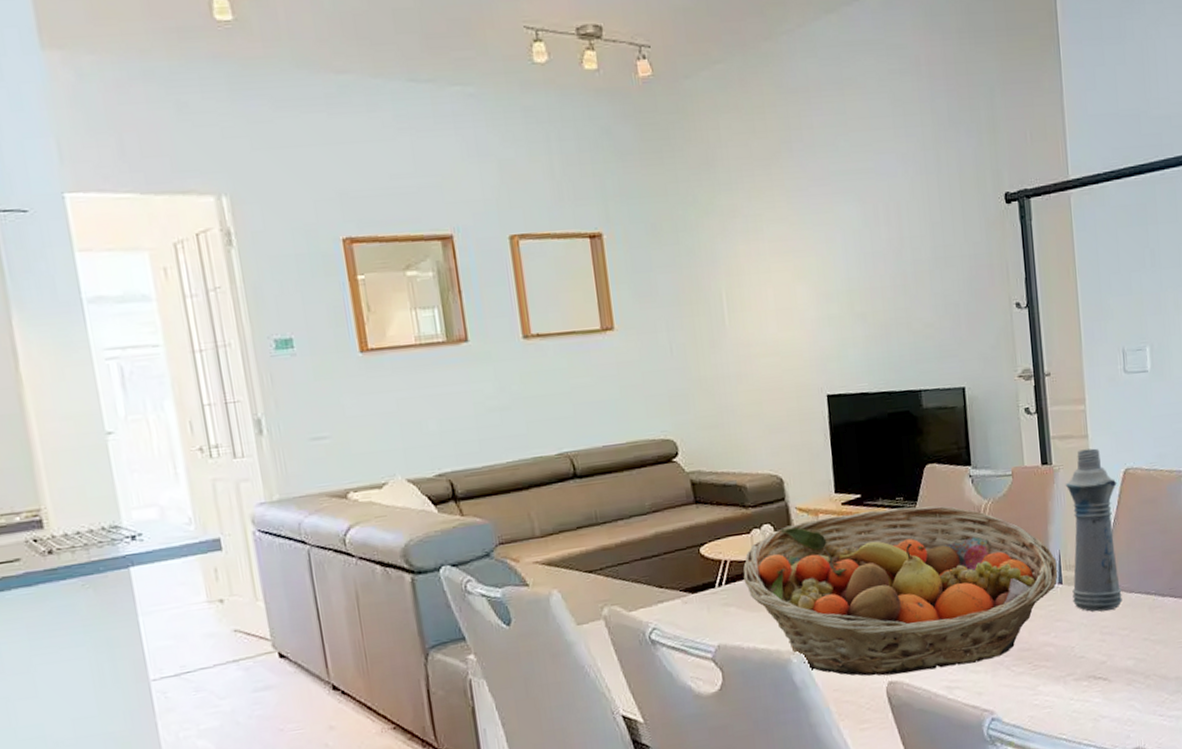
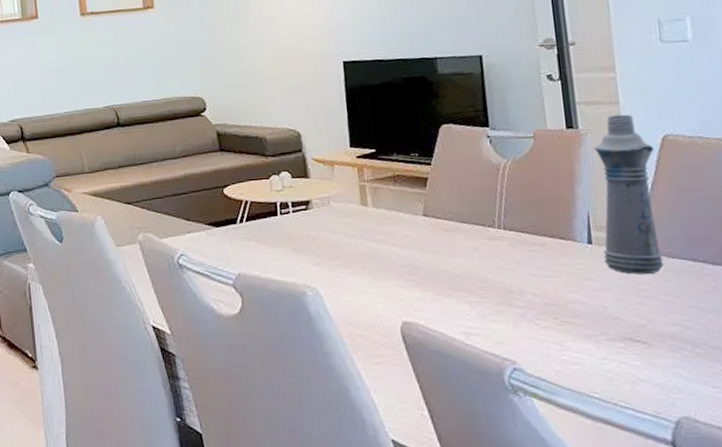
fruit basket: present [743,506,1058,676] -> none [262,162,587,316]

